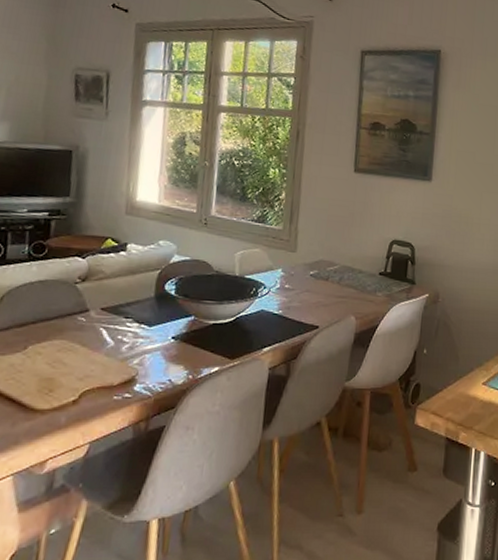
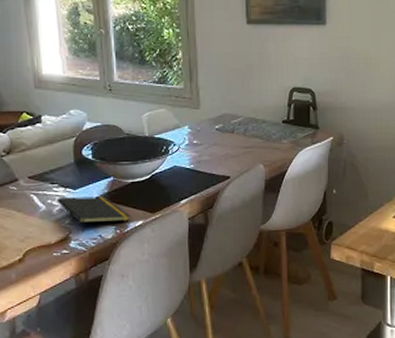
notepad: none [127,334,207,376] -> present [56,196,130,233]

